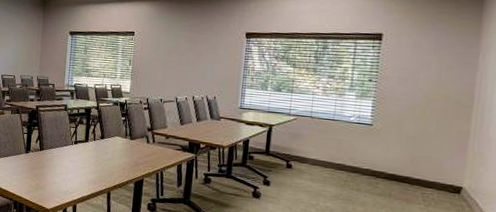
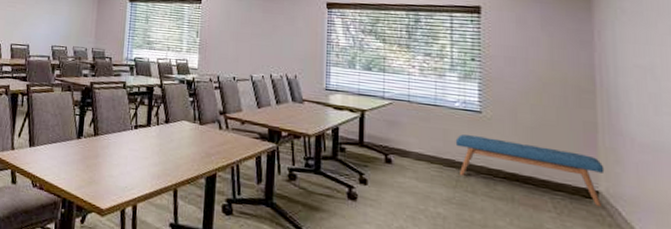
bench: none [347,143,470,199] -> present [455,134,605,207]

